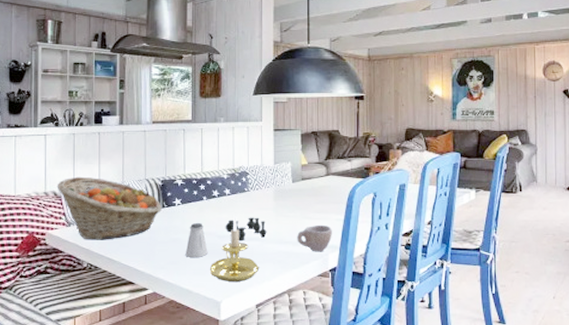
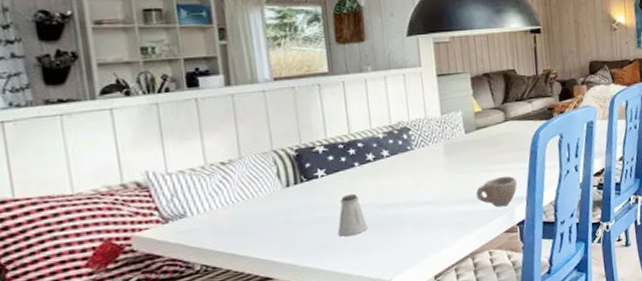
fruit basket: present [57,176,163,240] -> none [139,157,301,236]
candle holder: present [210,215,260,281] -> none [372,179,435,257]
vase: present [225,217,267,241] -> none [386,178,440,208]

